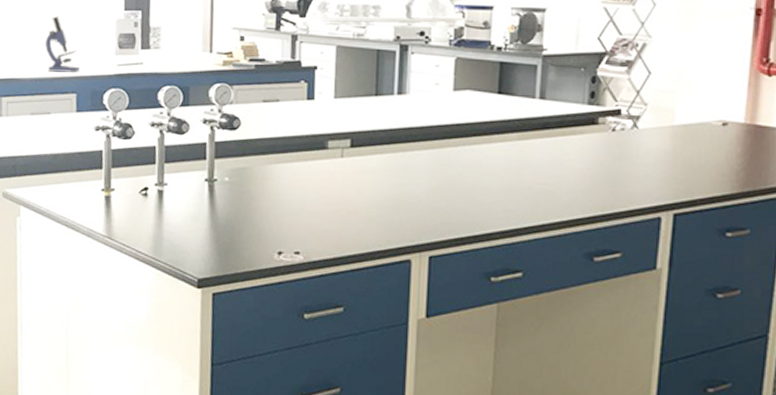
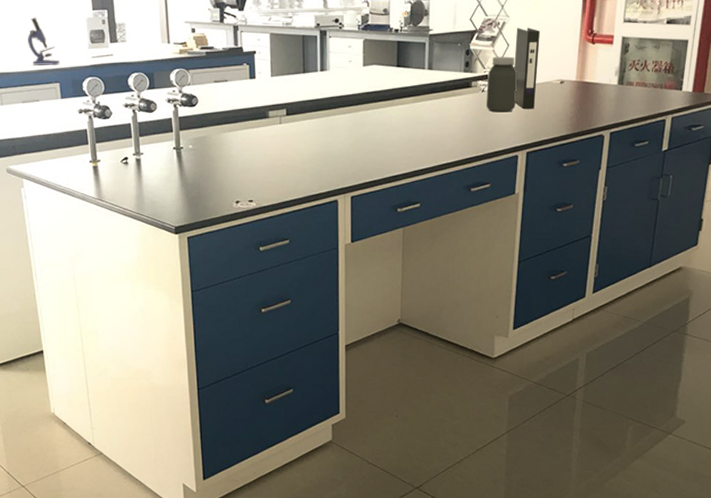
jar: none [618,87,662,160] -> present [486,56,518,113]
binder: none [657,51,694,156] -> present [514,28,540,109]

